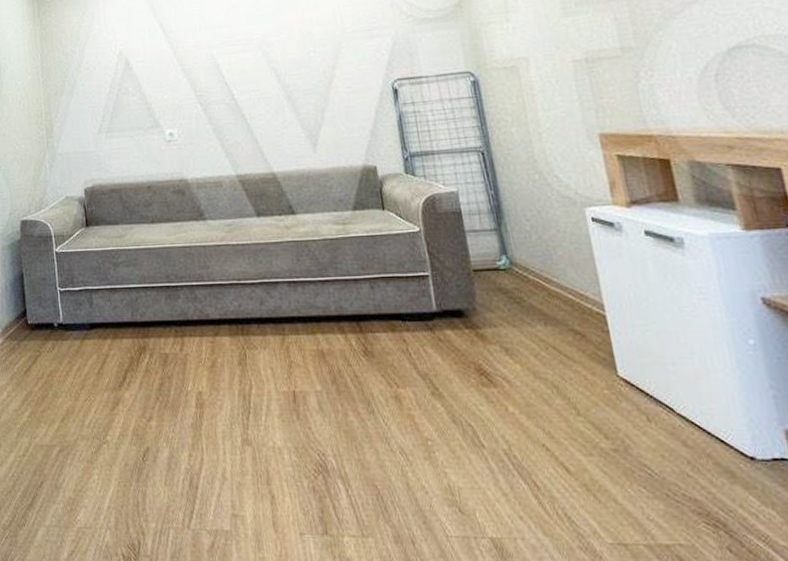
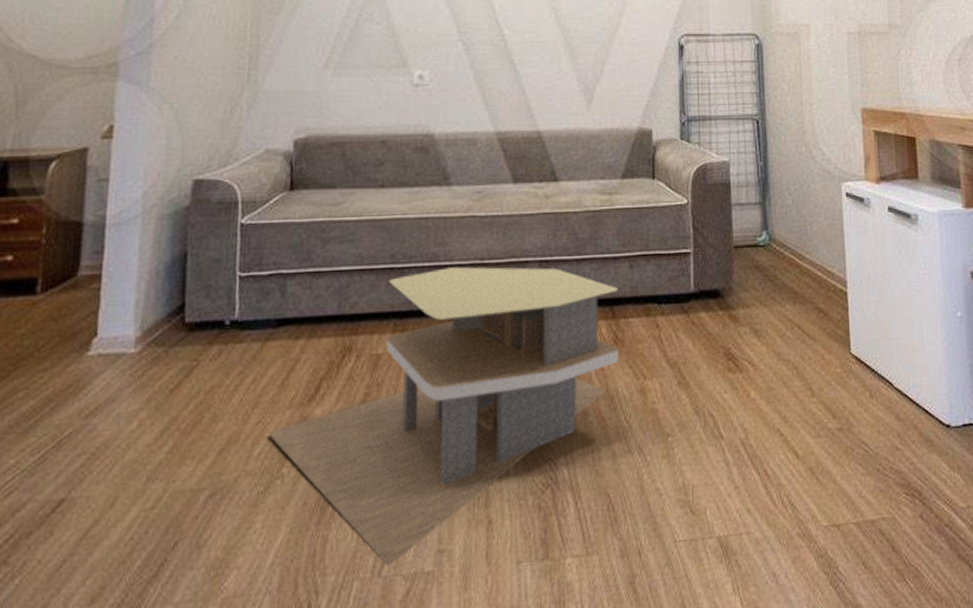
coffee table: none [93,286,371,522] -> present [267,266,618,567]

